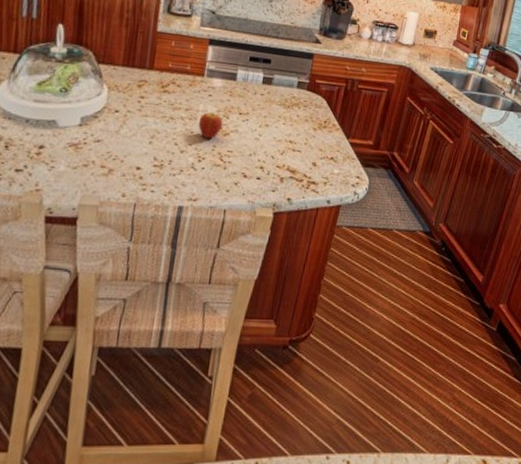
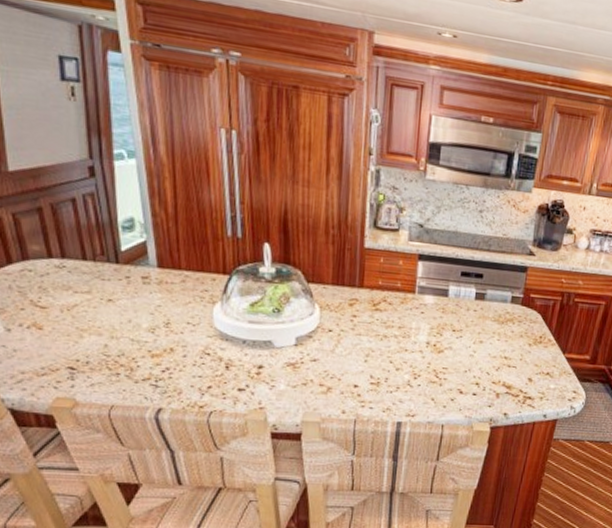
fruit: present [198,111,224,139] -> none [412,329,437,356]

